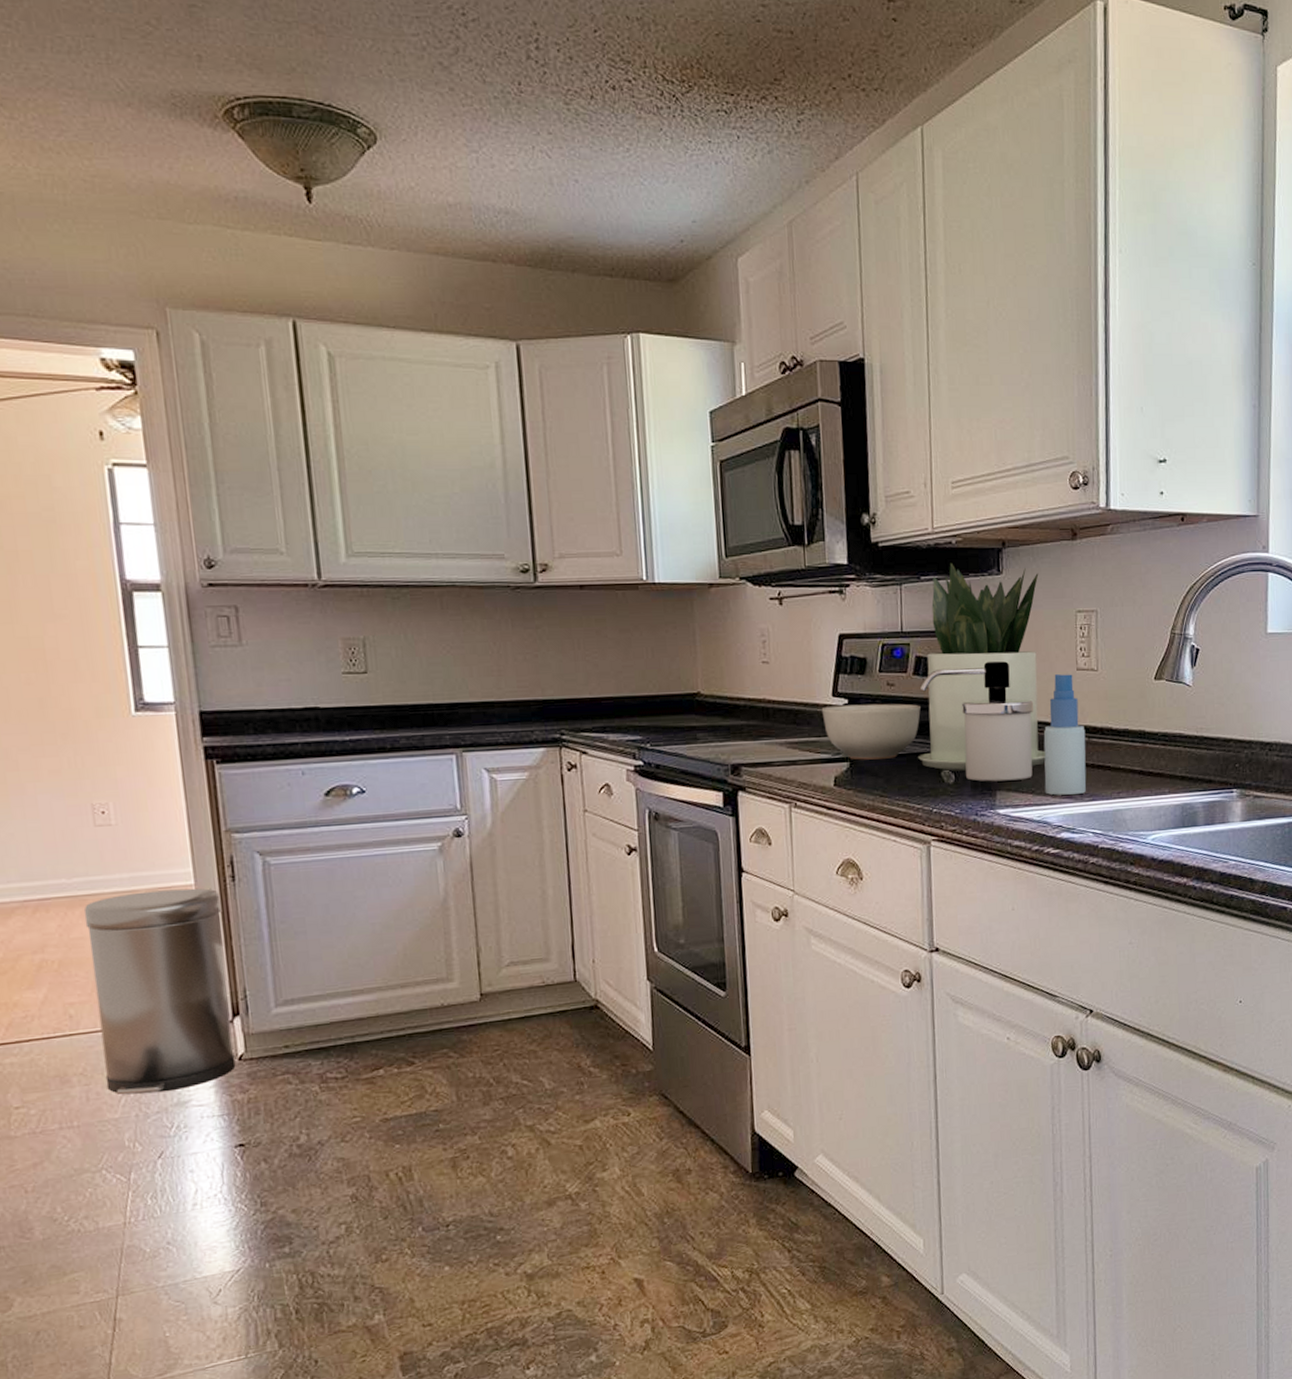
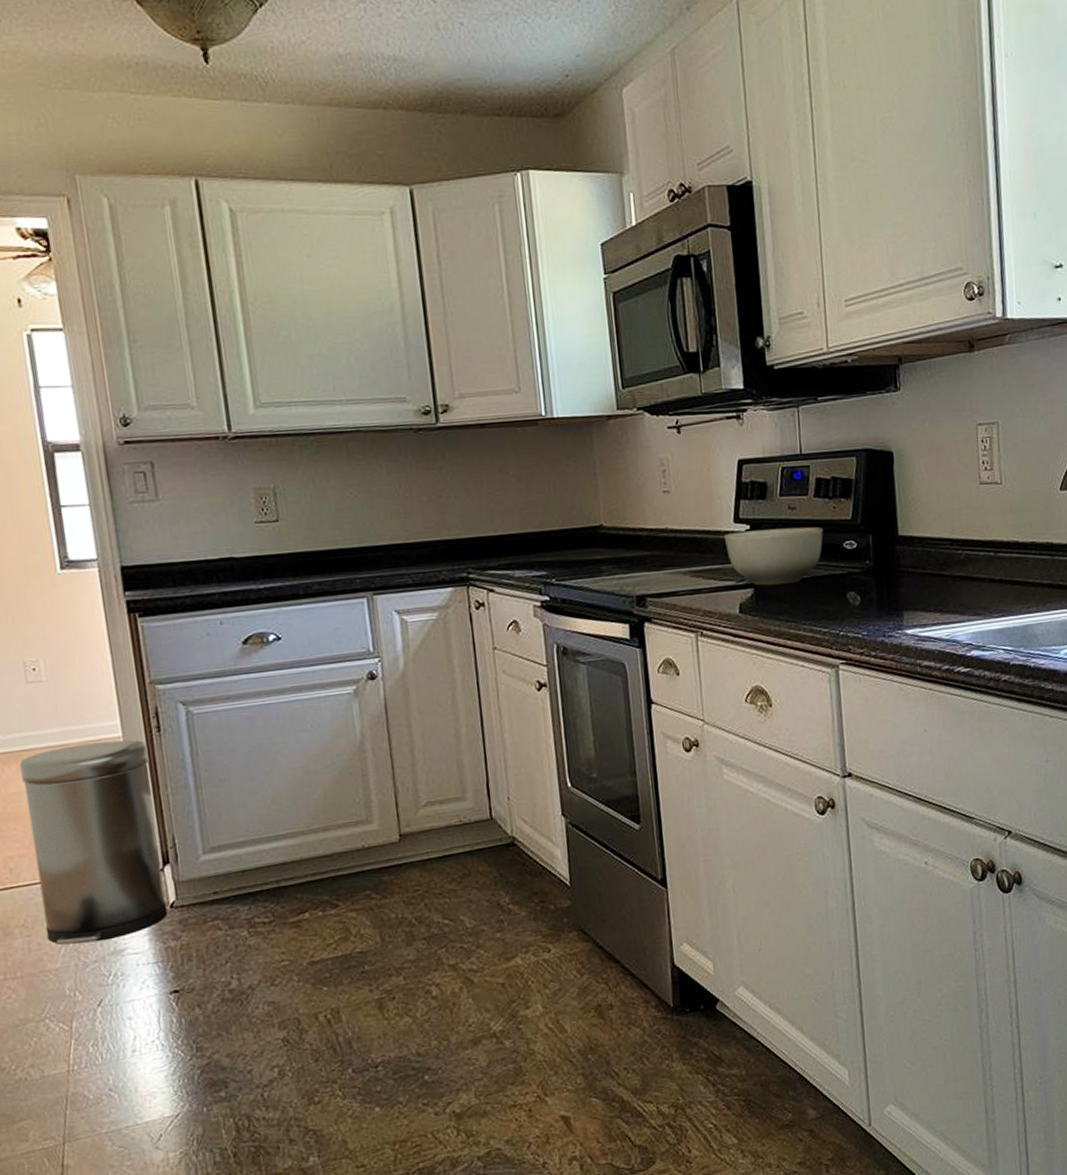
planter: present [918,562,1046,771] -> none [822,381,952,593]
soap dispenser: present [920,661,1034,782] -> none [822,479,940,602]
spray bottle: present [1043,674,1087,796] -> none [949,488,995,613]

